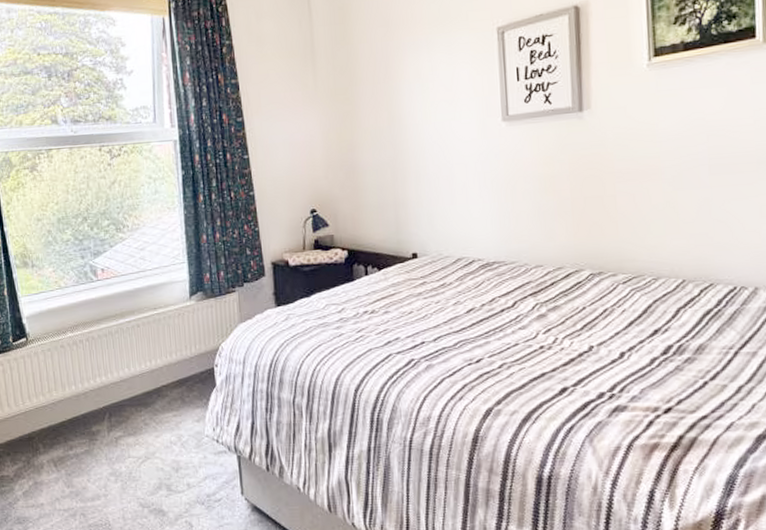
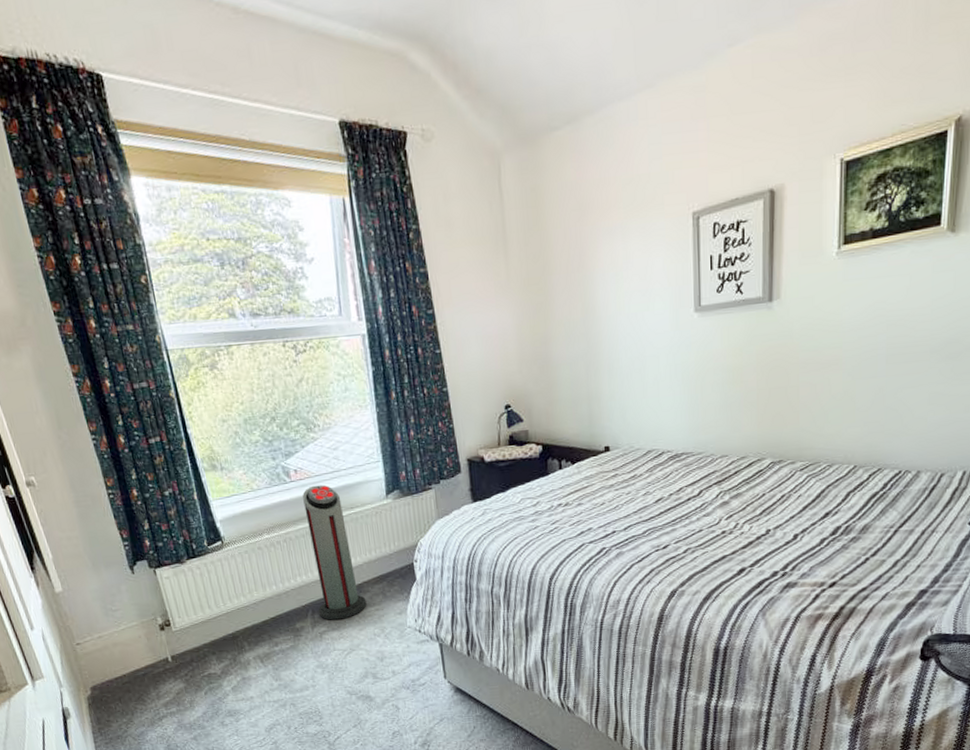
air purifier: none [108,284,165,425] -> present [303,485,367,620]

